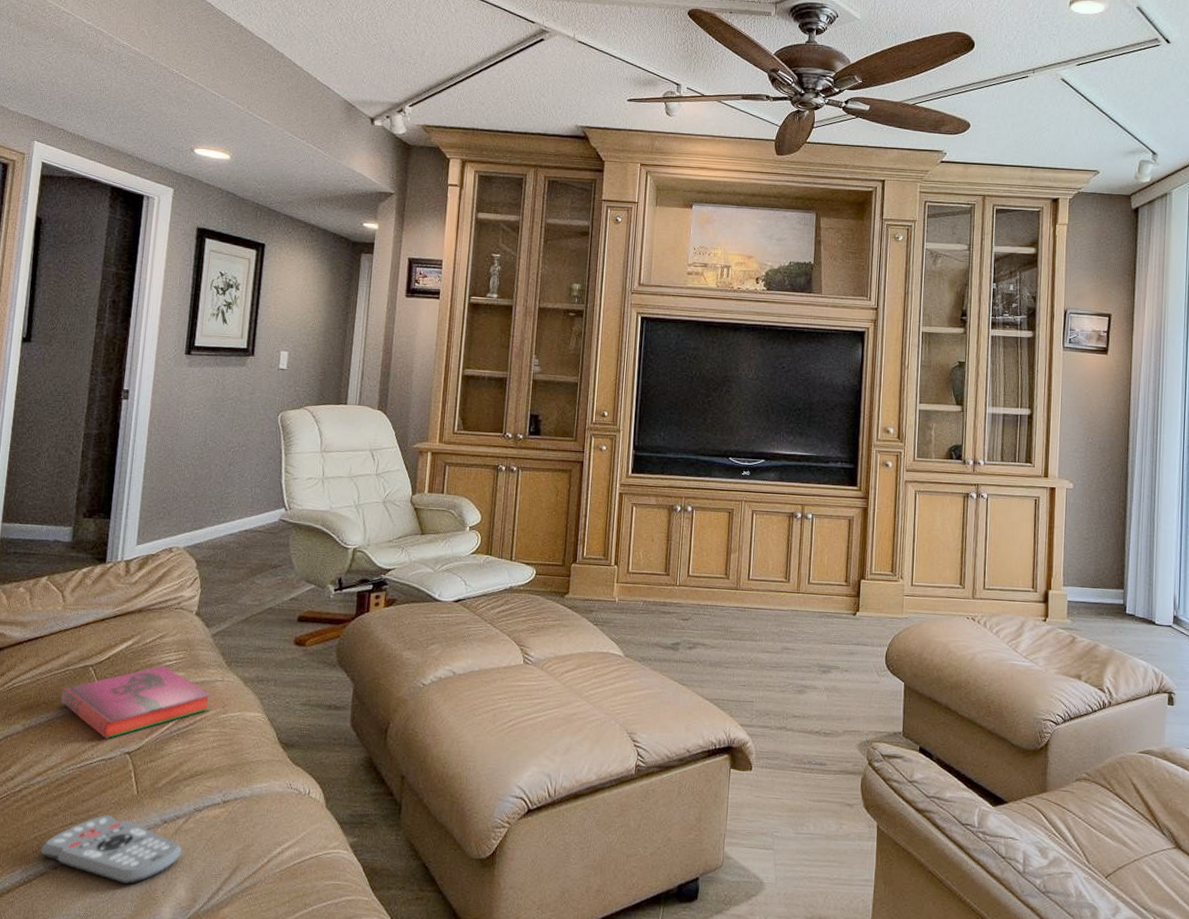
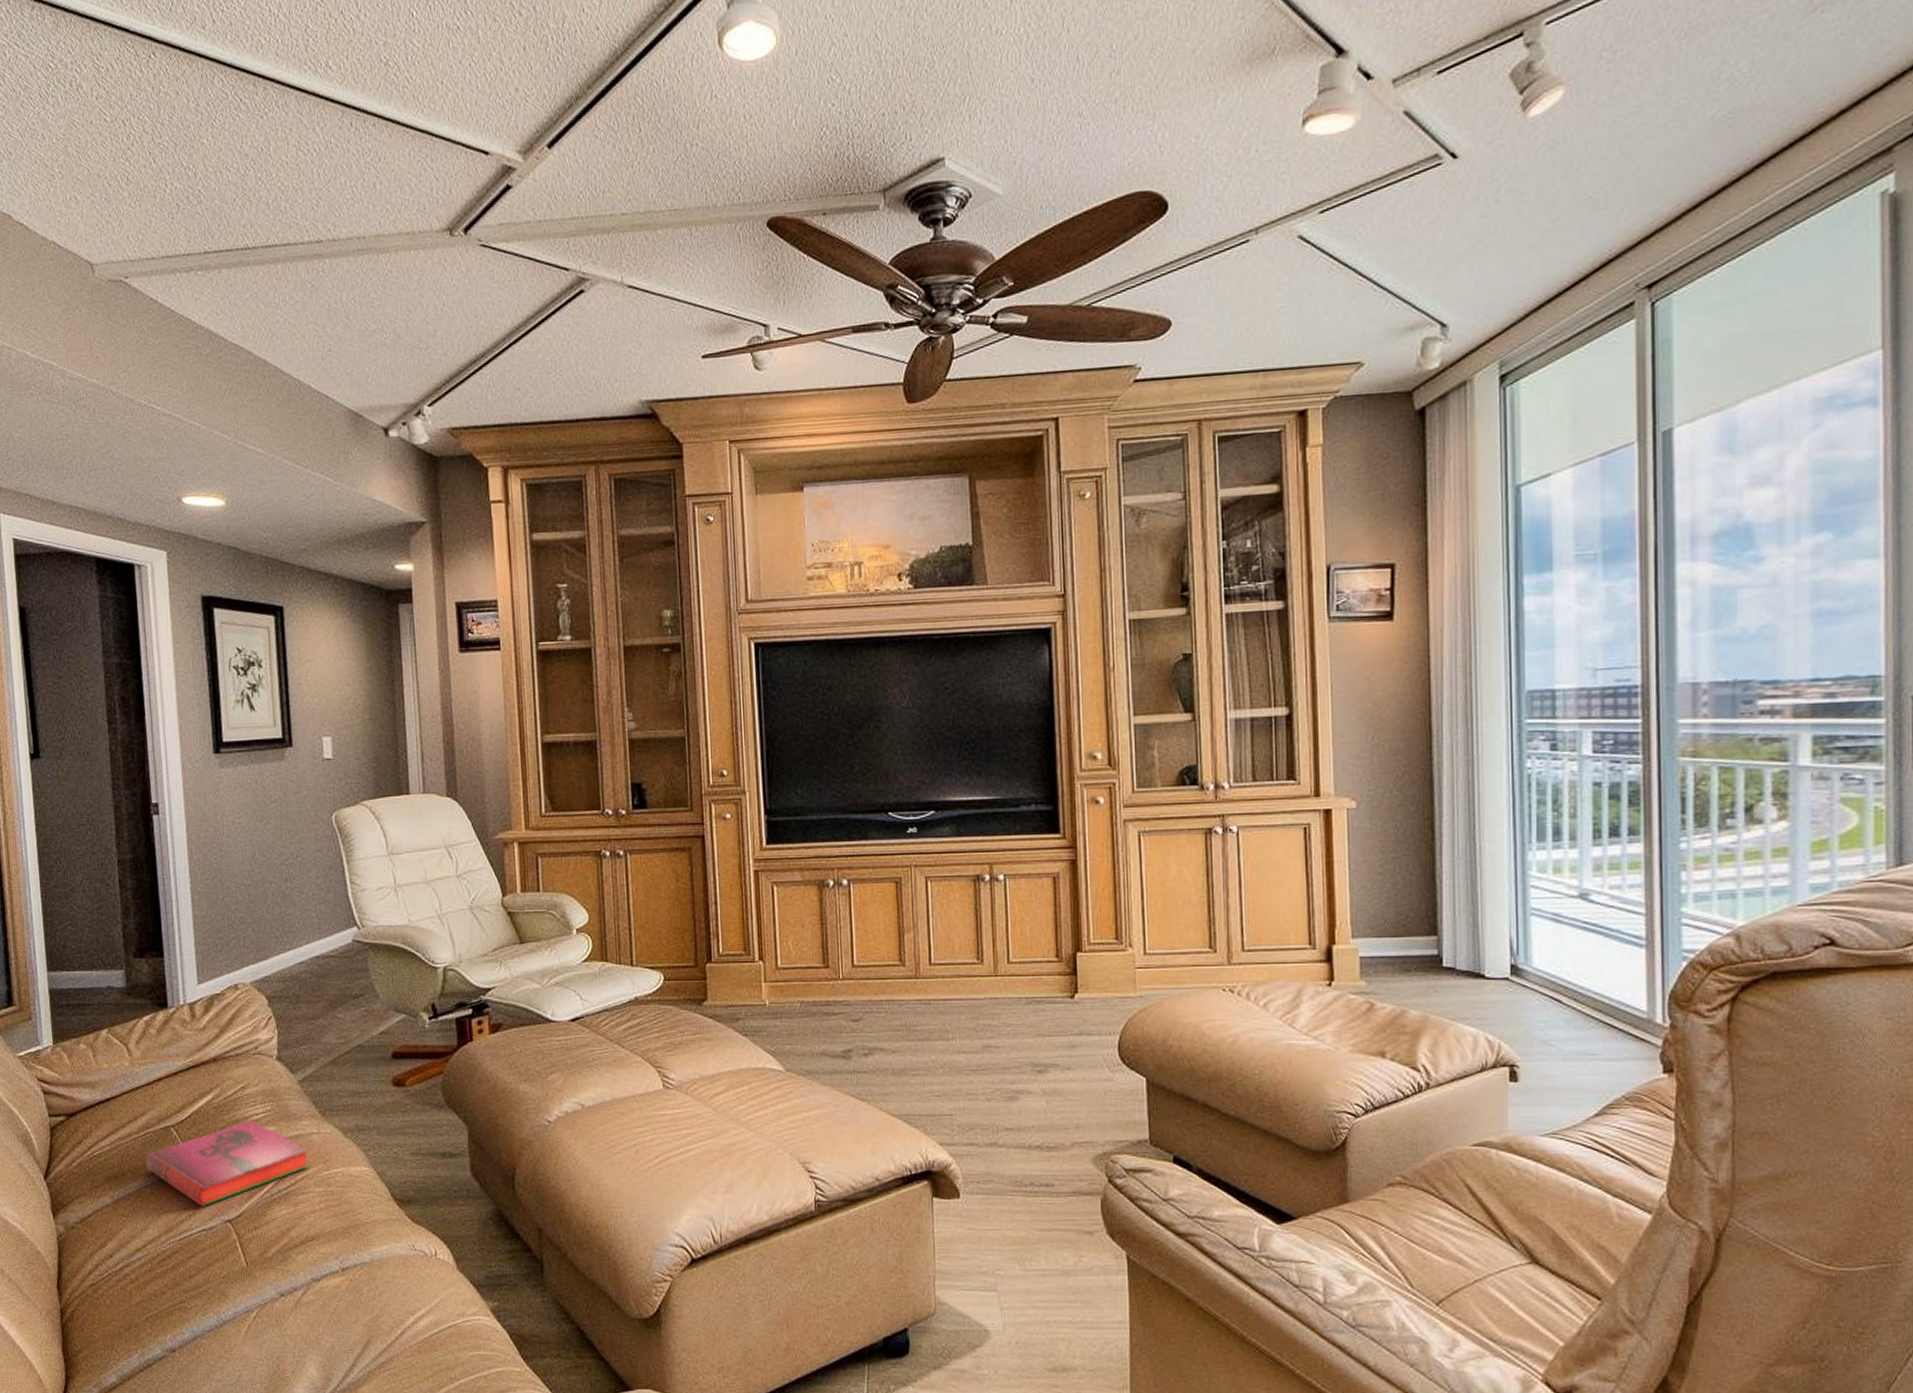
remote control: present [40,814,182,885] -> none [154,1289,305,1366]

